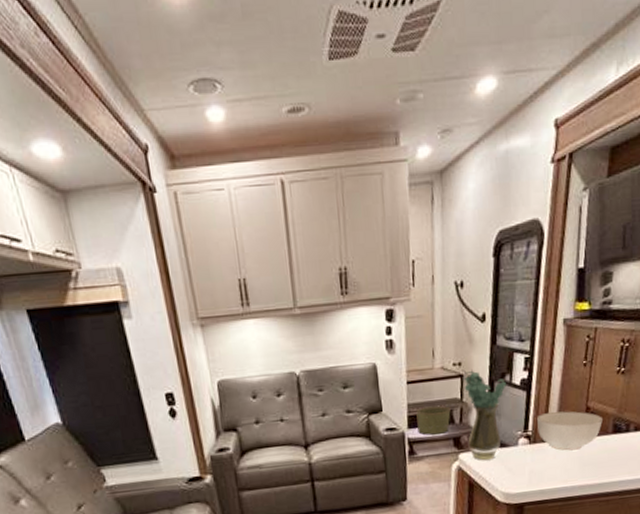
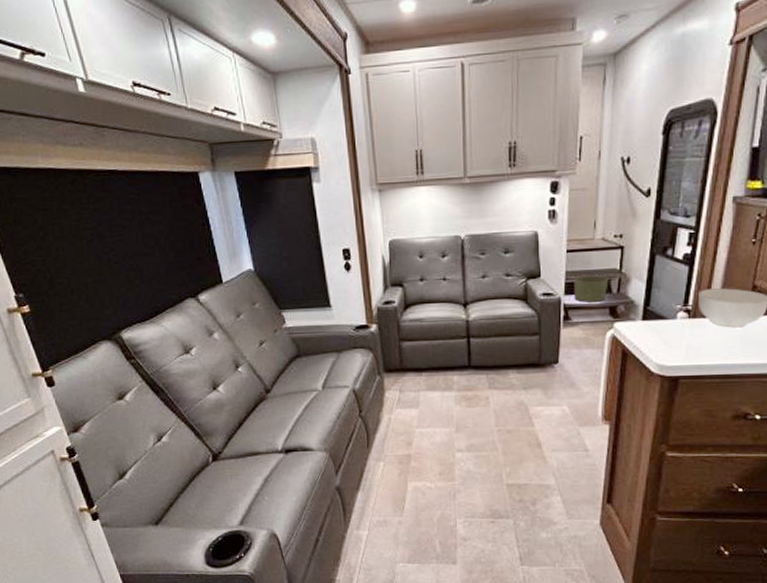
vase: present [462,369,506,461] -> none [622,241,668,332]

